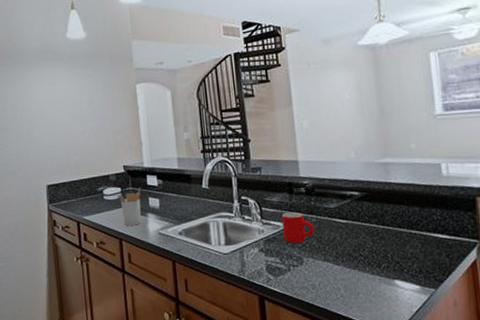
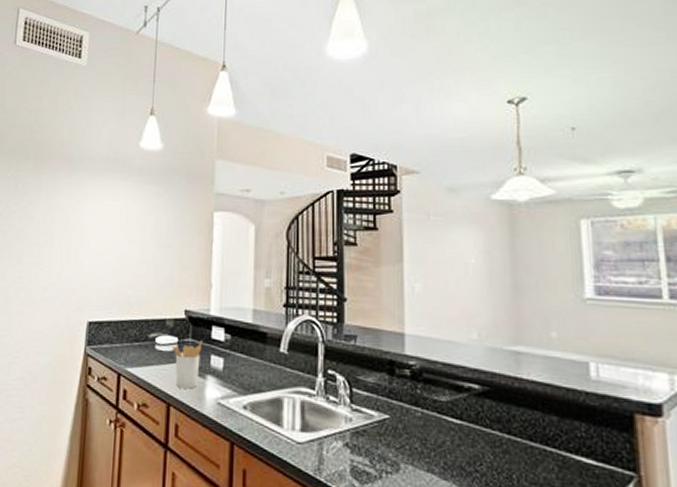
mug: present [281,211,314,244] -> none [376,398,418,443]

